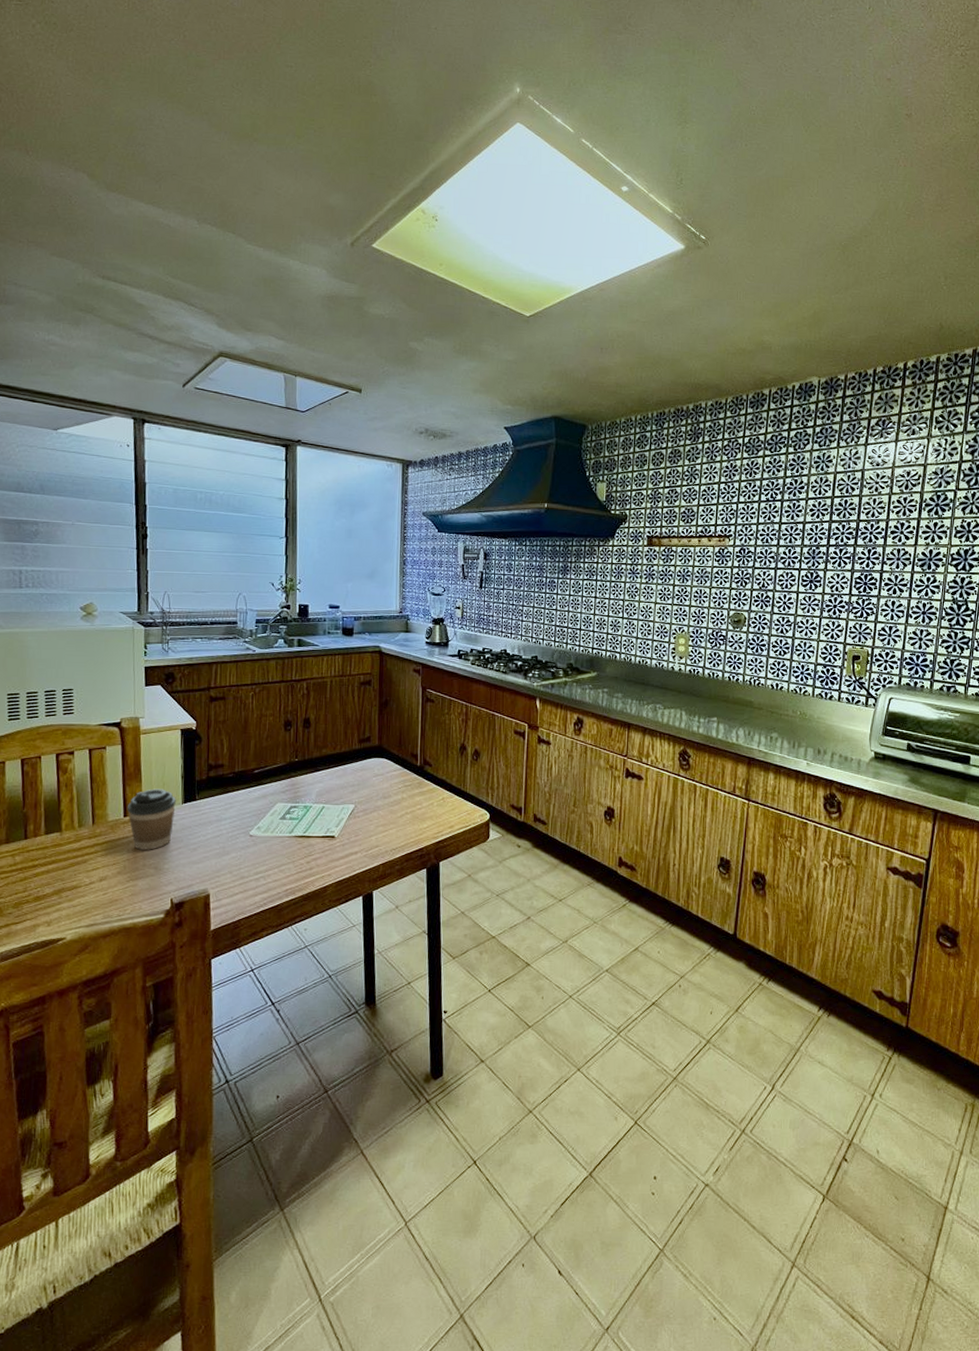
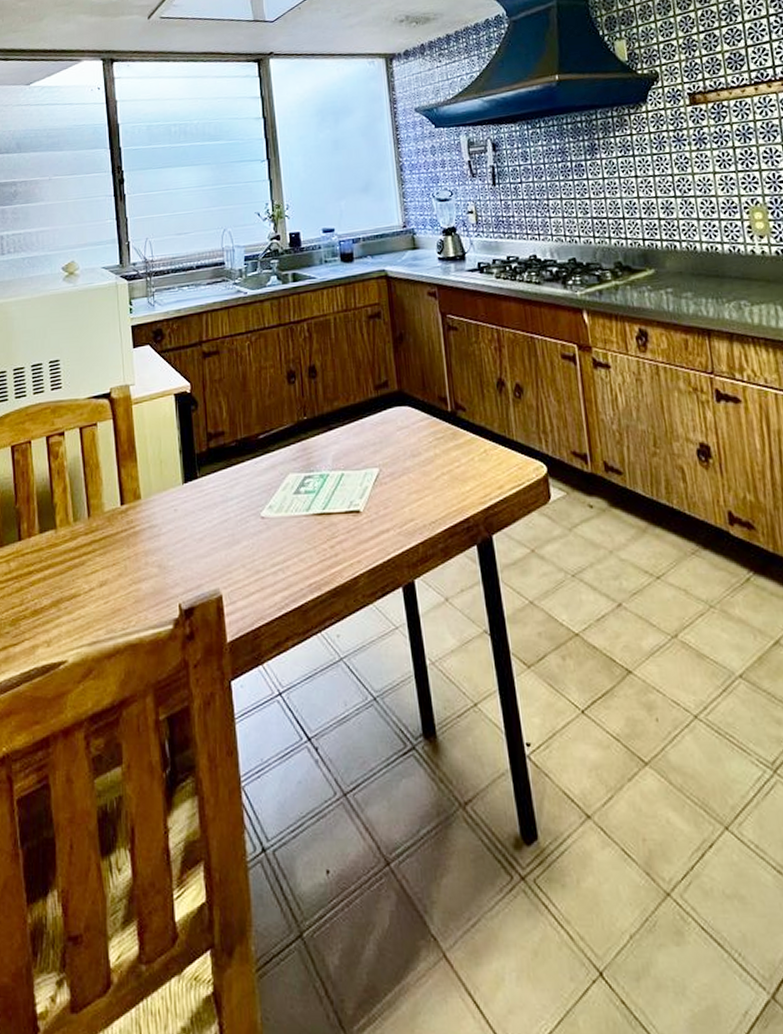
coffee cup: present [127,788,176,850] -> none [123,467,176,545]

